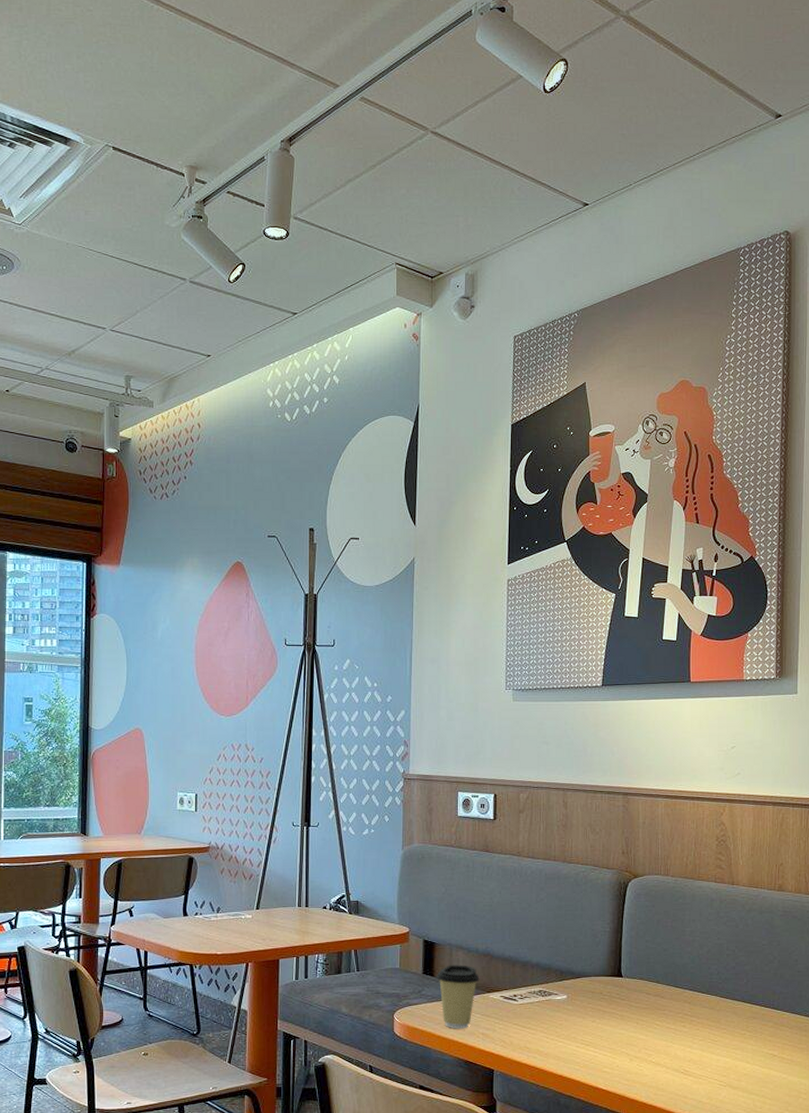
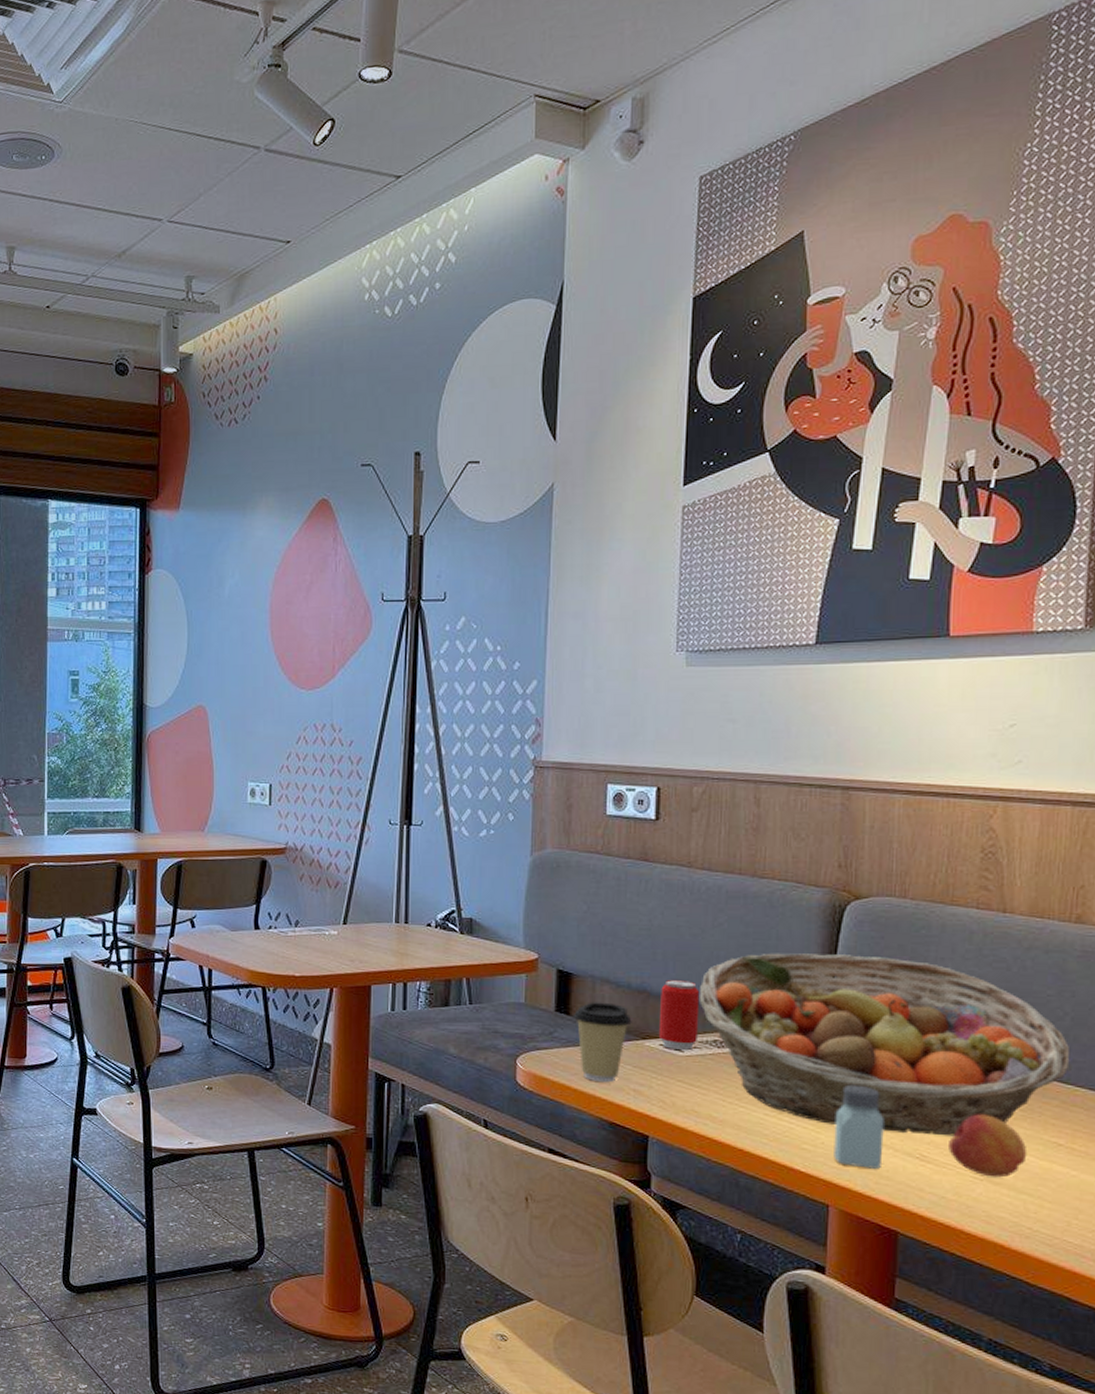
beverage can: none [499,944,528,1000] -> present [658,979,700,1051]
fruit basket: none [527,920,779,1055] -> present [698,953,1071,1137]
saltshaker: none [625,1019,659,1083] -> present [834,1084,884,1169]
fruit: none [703,1036,754,1083] -> present [949,1114,1027,1178]

